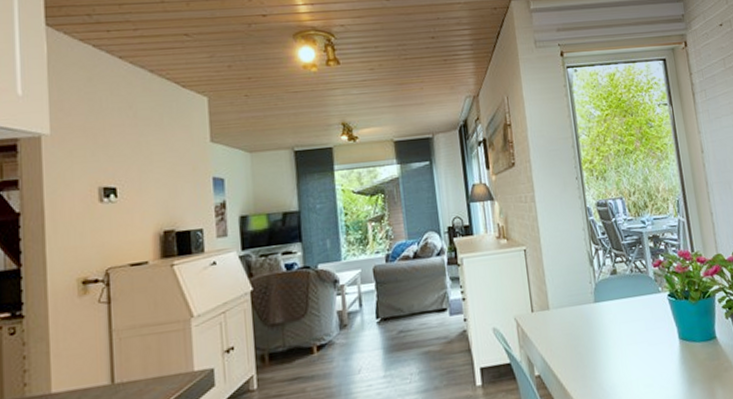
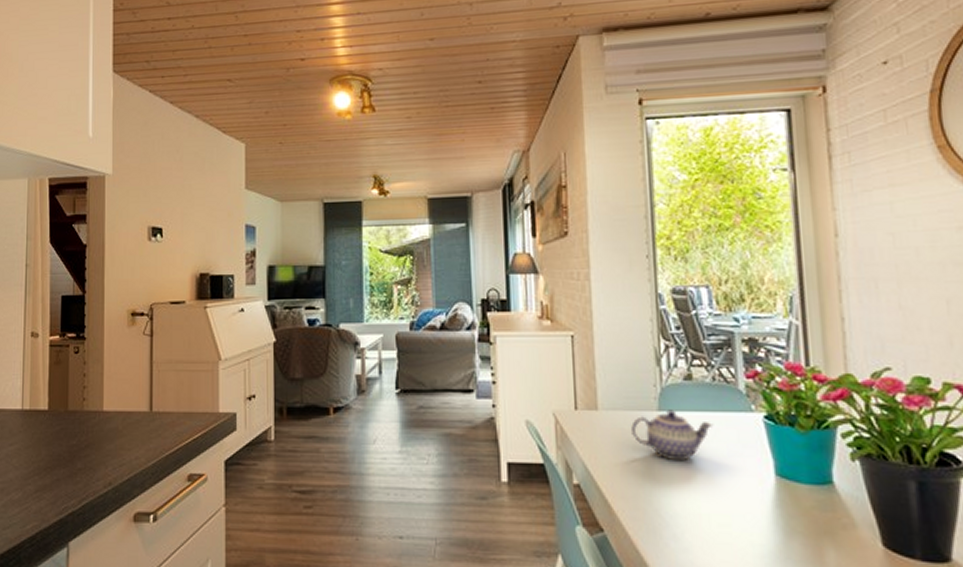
teapot: none [575,300,635,342] -> present [631,409,714,462]

